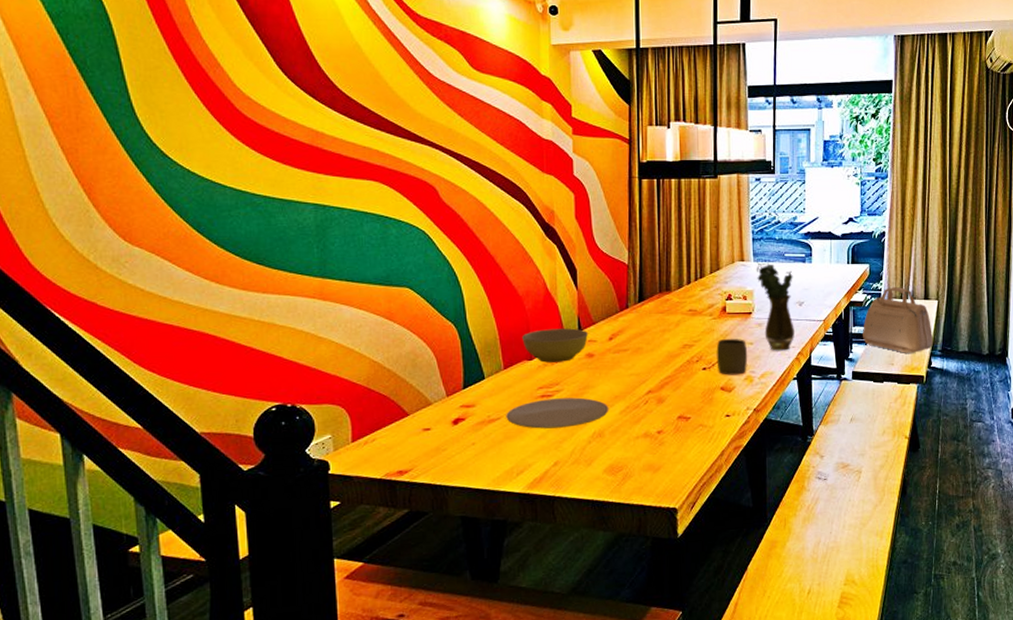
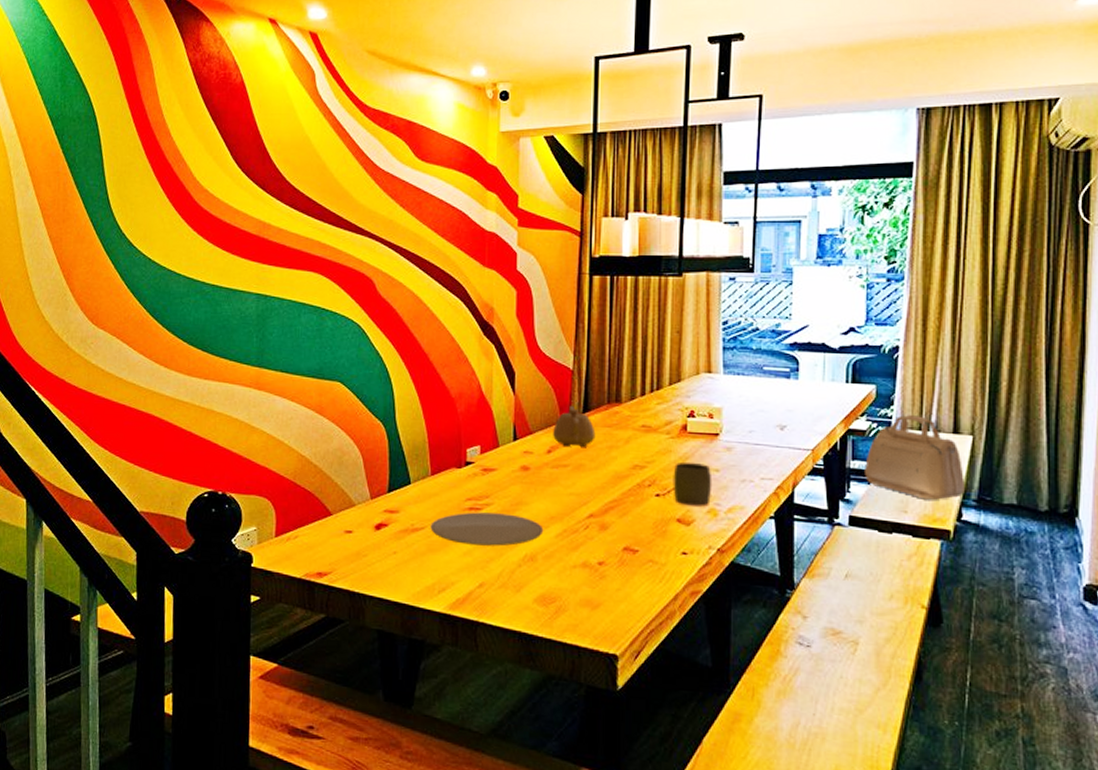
bowl: present [522,328,588,363] -> none [452,435,524,473]
teapot: none [613,297,650,333] -> present [553,406,596,447]
vase: present [756,260,795,351] -> none [726,372,773,483]

